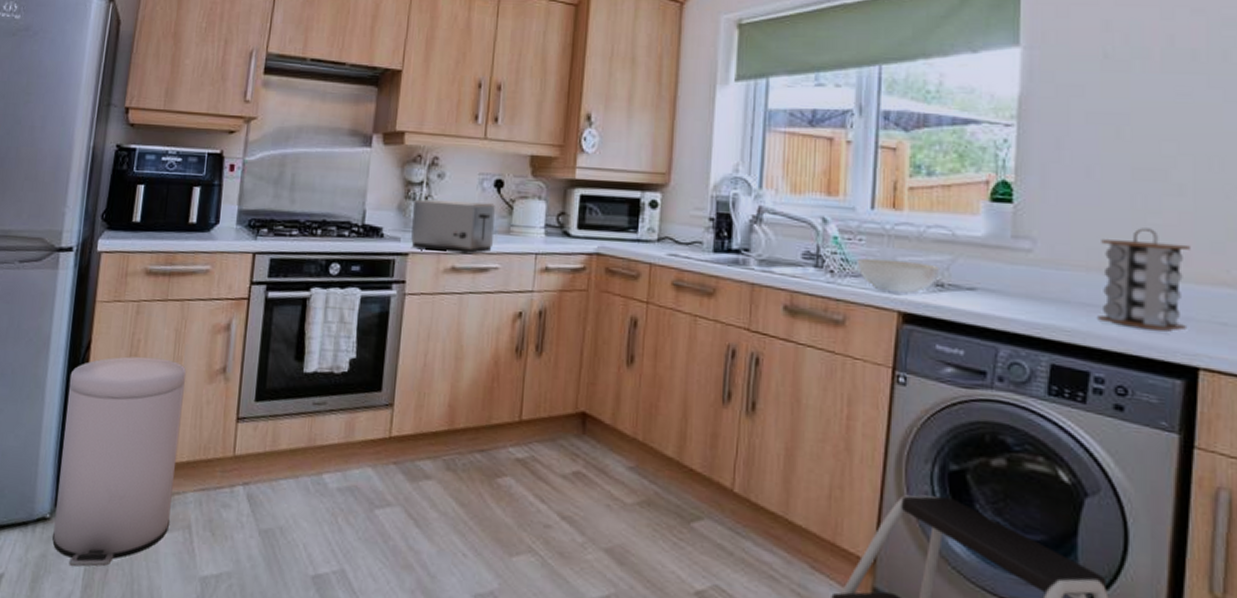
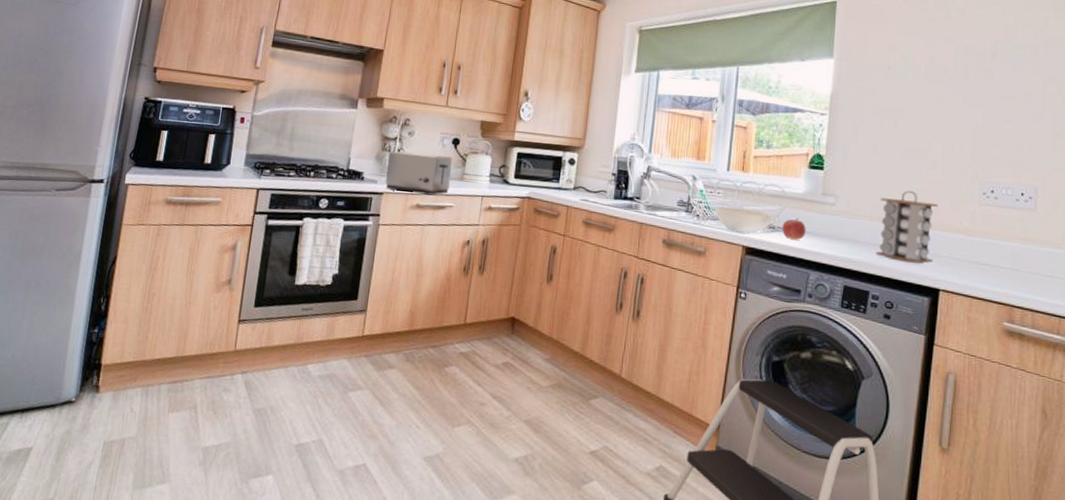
pedal bin: present [52,356,187,568] -> none [76,269,198,441]
fruit: none [955,271,990,302] -> present [782,218,806,240]

